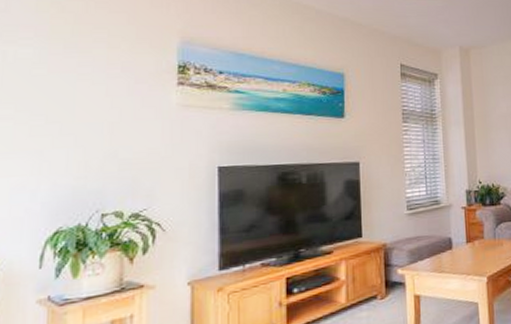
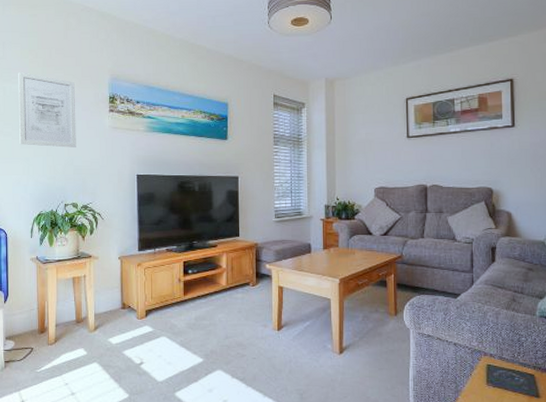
wall art: none [27,31,126,134] -> present [18,72,76,148]

